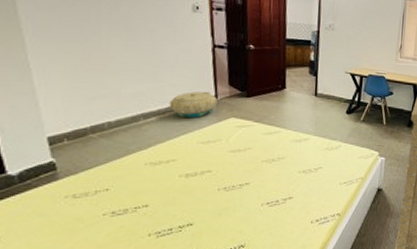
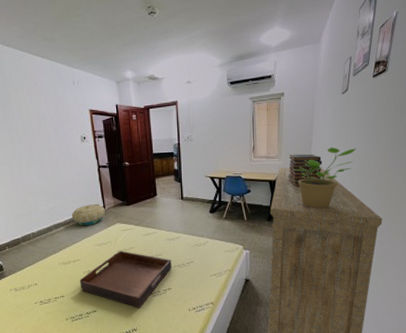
serving tray: none [173,150,296,221] -> present [80,250,172,308]

